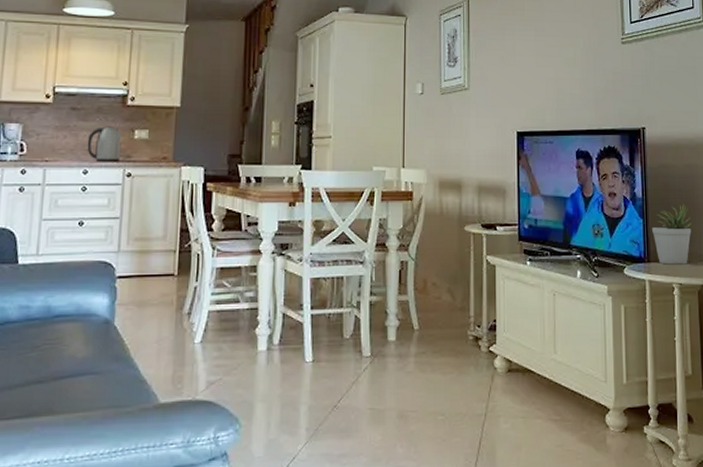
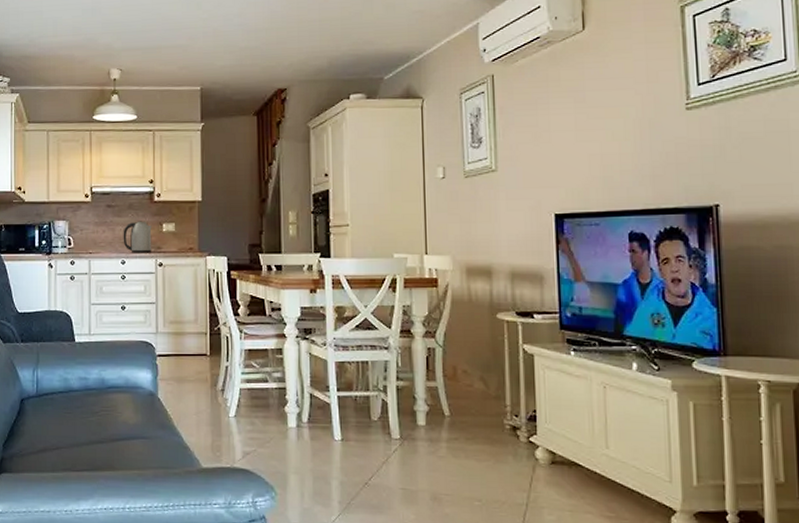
potted plant: present [652,204,692,266] -> none [729,291,785,361]

